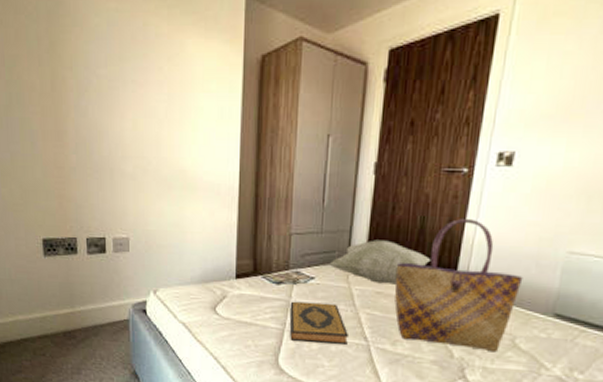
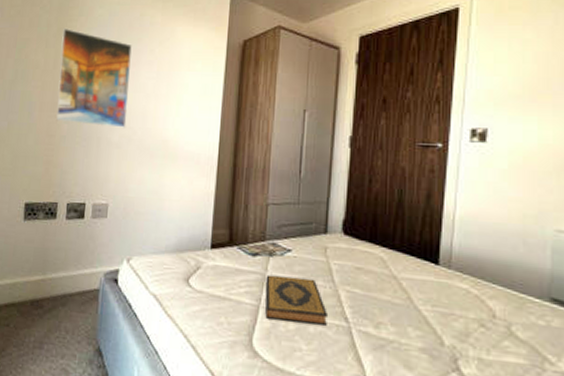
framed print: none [56,41,140,158] -> present [56,27,132,128]
decorative pillow: present [329,240,431,285] -> none [306,212,412,260]
tote bag: present [394,219,523,351] -> none [375,193,511,340]

